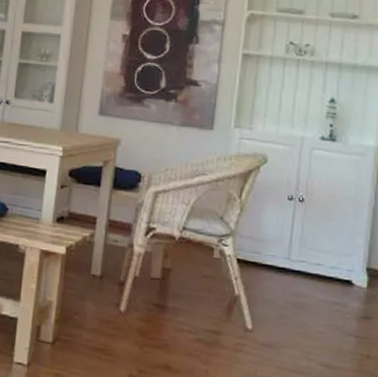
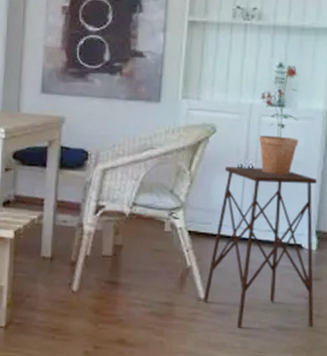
side table: none [251,197,369,368] -> present [204,167,318,328]
potted plant: none [310,100,350,210] -> present [259,64,299,176]

